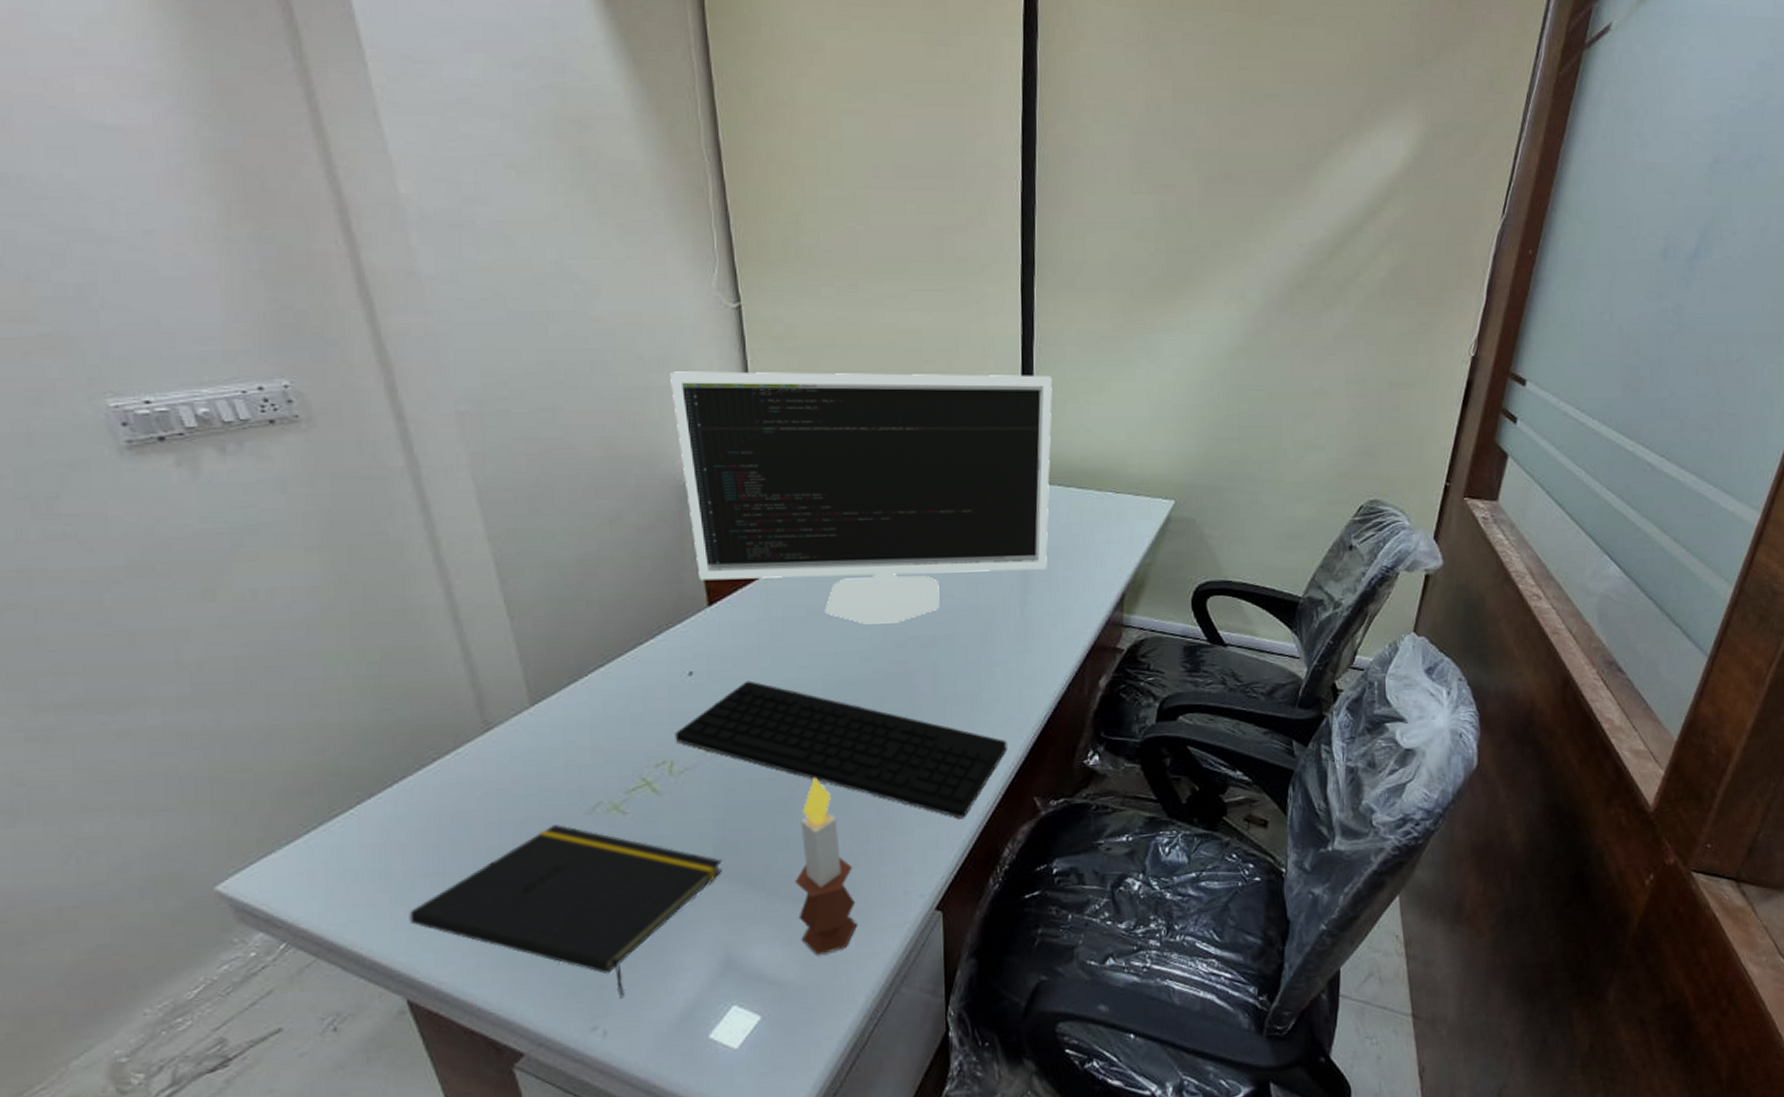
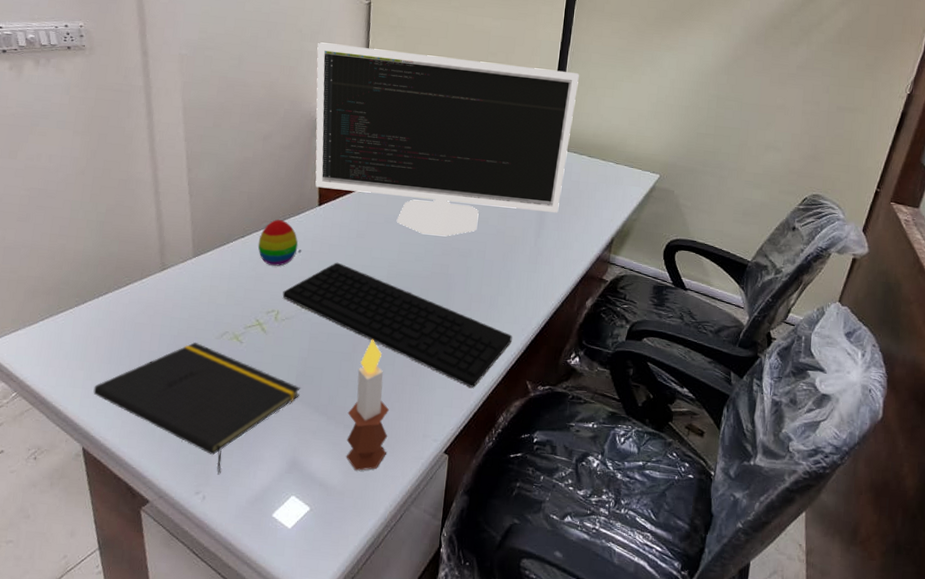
decorative egg: none [626,634,687,700] -> present [258,219,298,266]

